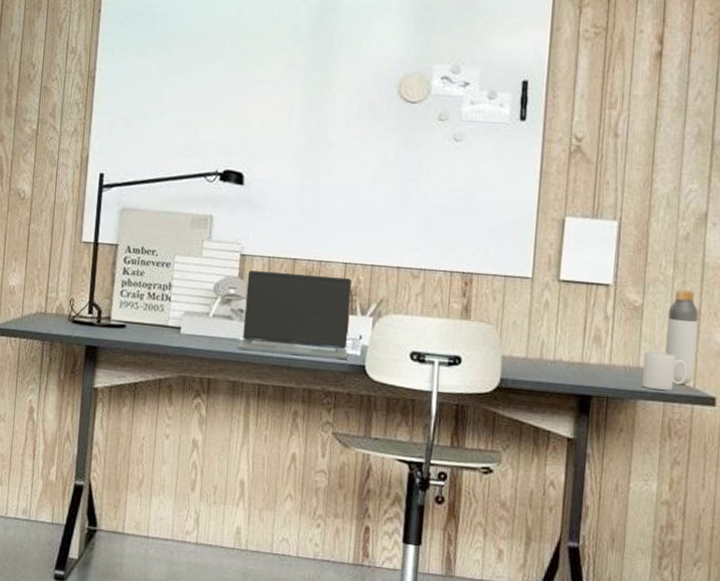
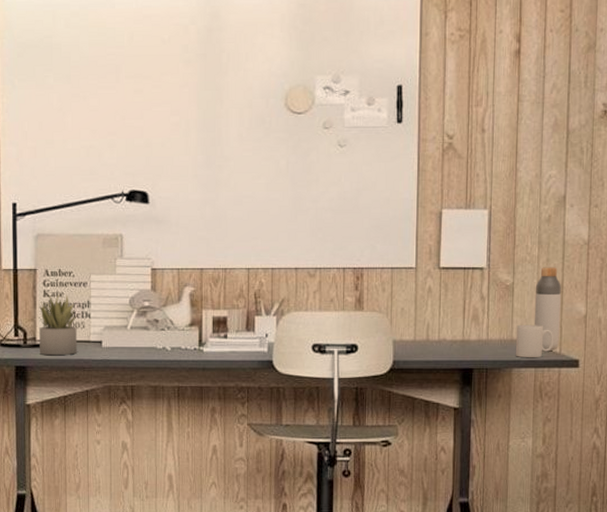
succulent plant: none [113,272,157,339] -> present [37,294,78,356]
laptop: present [237,270,351,360] -> none [155,283,256,357]

